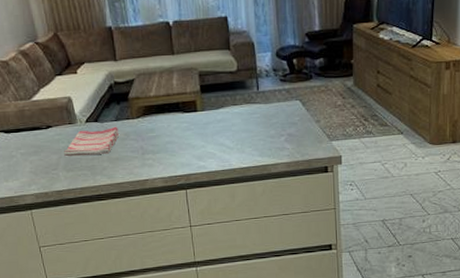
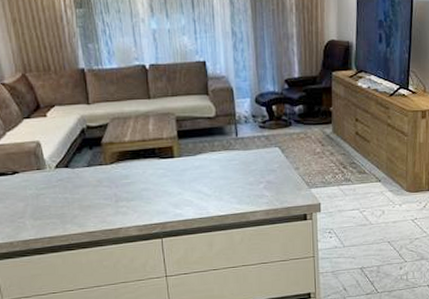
dish towel: present [64,126,119,157] -> none [31,172,91,204]

